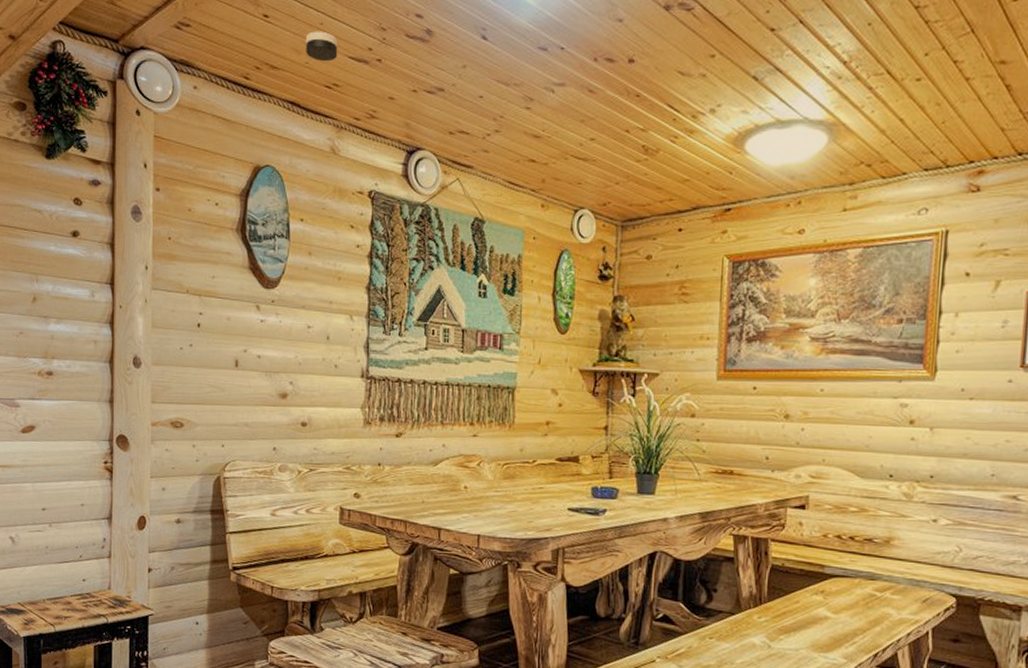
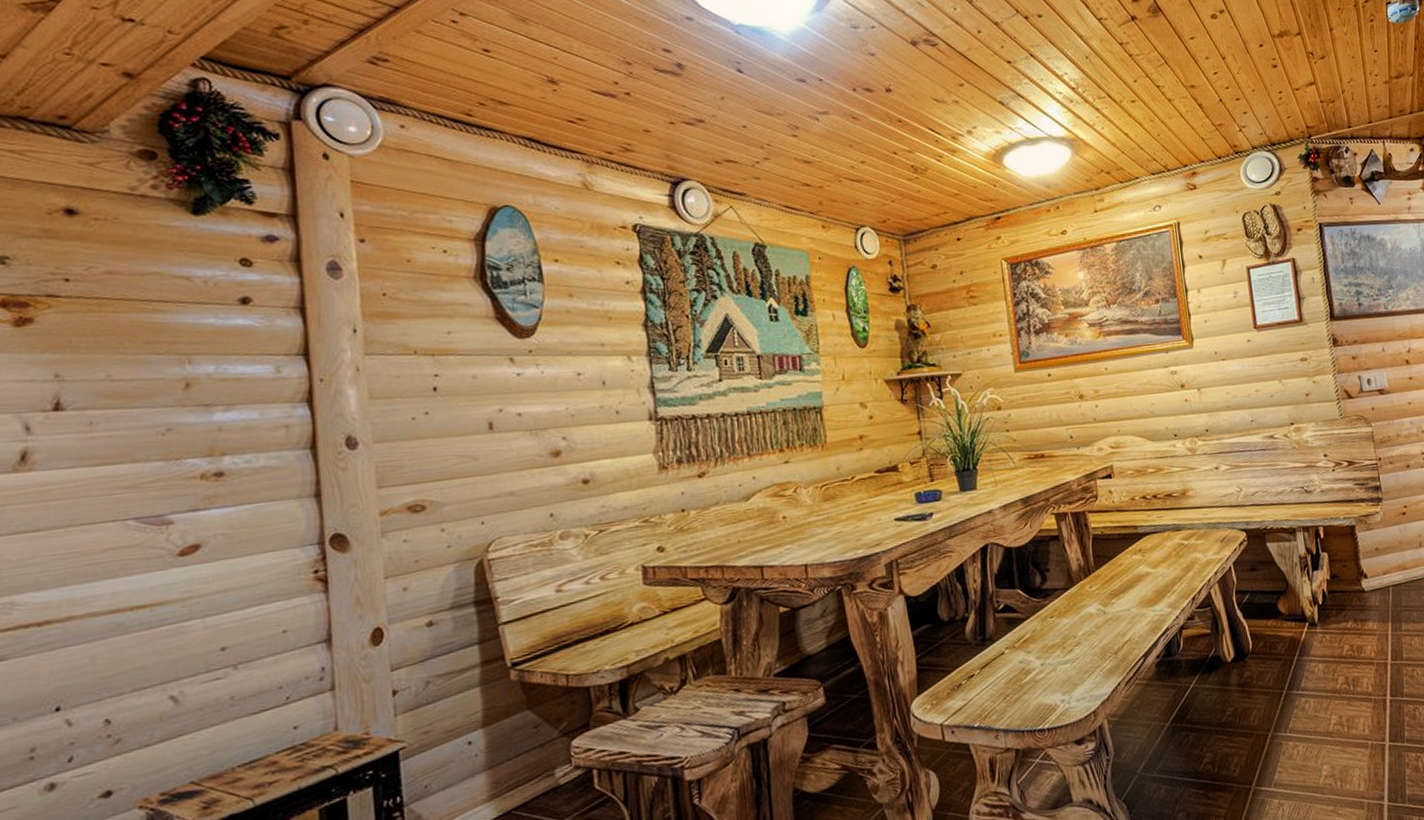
smoke detector: present [305,31,338,62] -> none [537,65,579,97]

